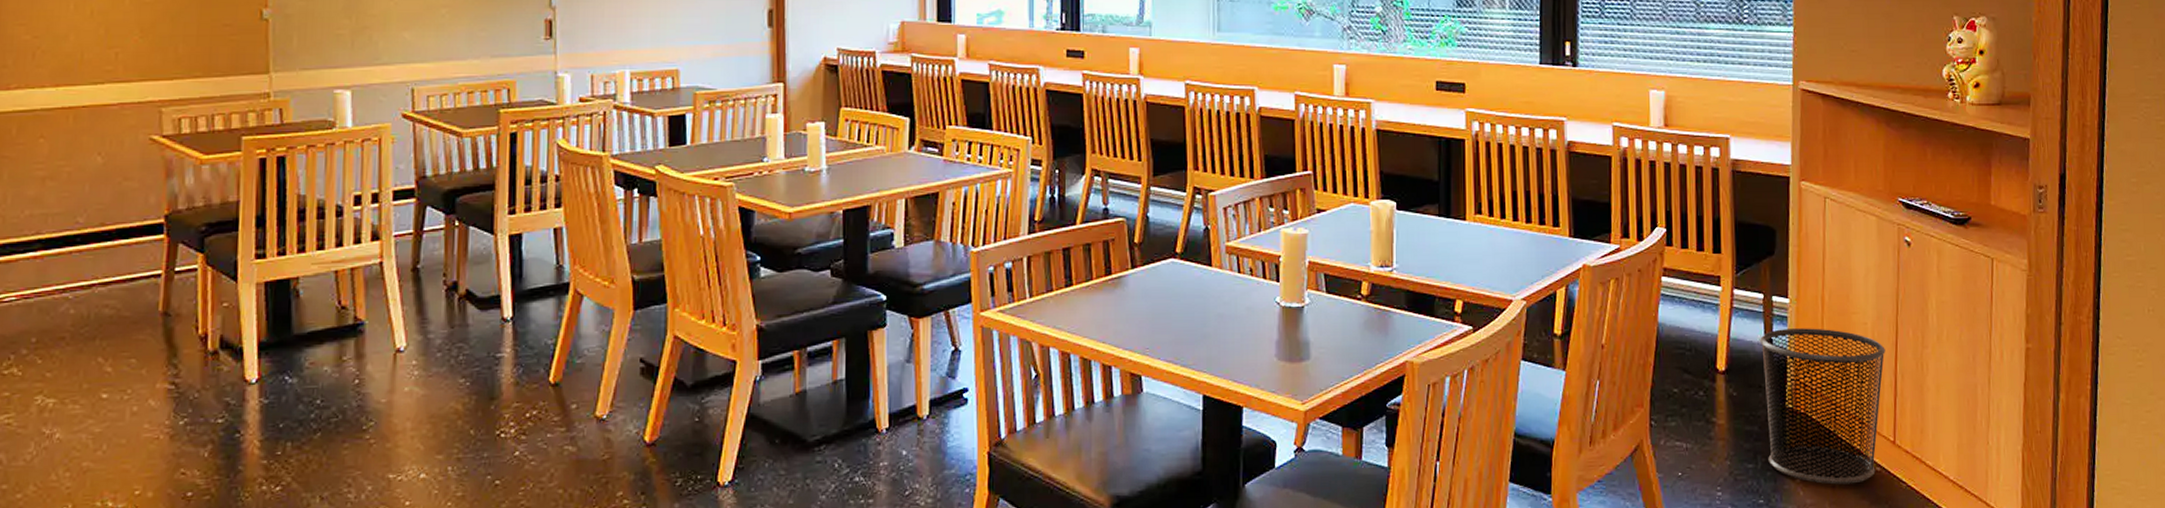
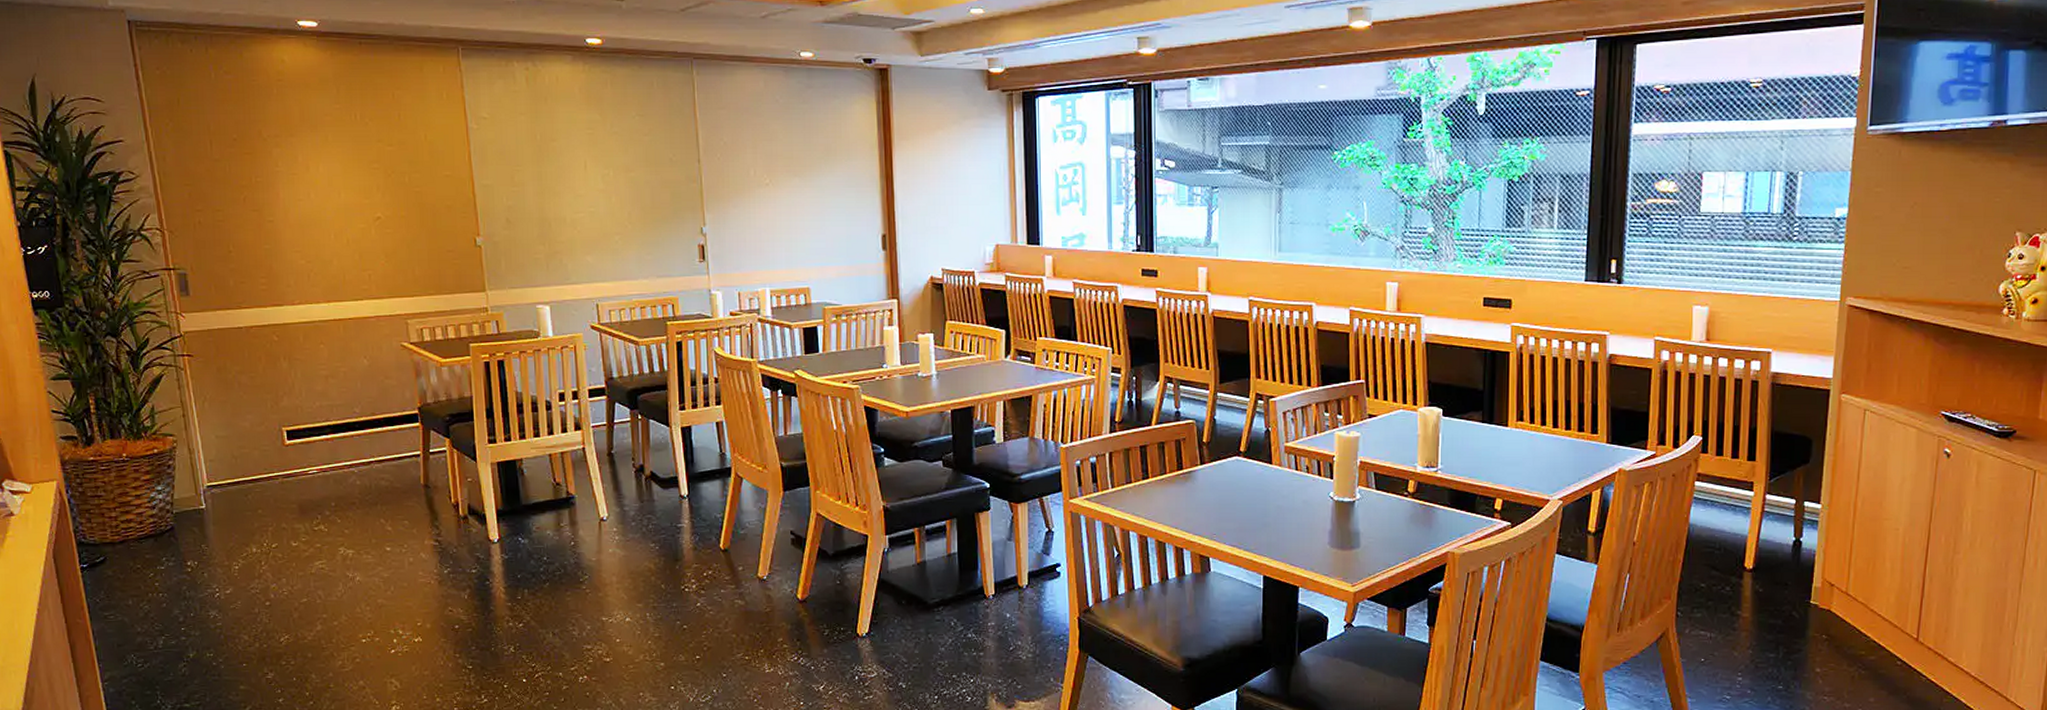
waste bin: present [1760,328,1886,485] -> none [1789,532,1916,675]

